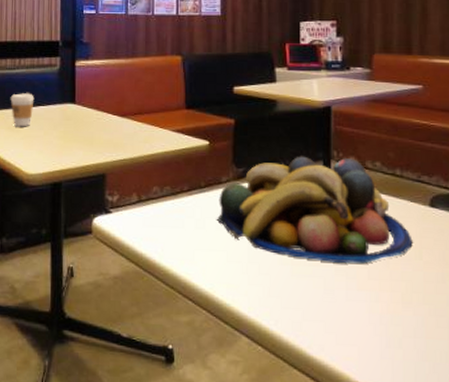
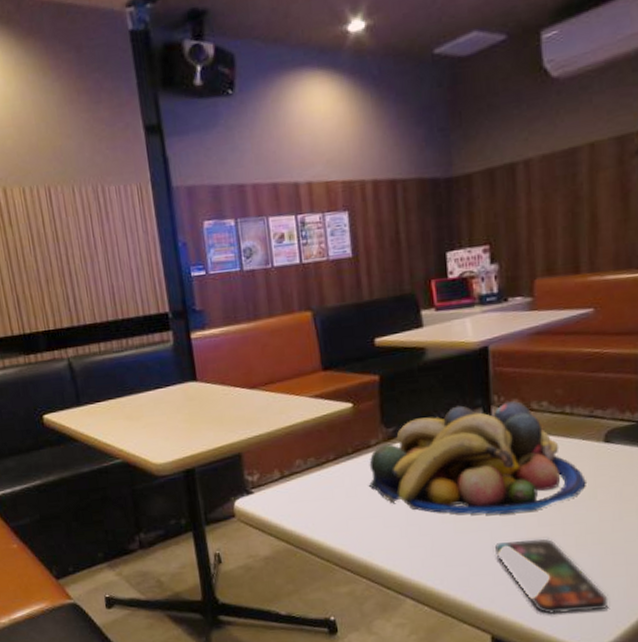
coffee cup: present [10,93,35,127] -> none [123,376,151,415]
smartphone: none [328,290,431,372] -> present [495,538,609,615]

